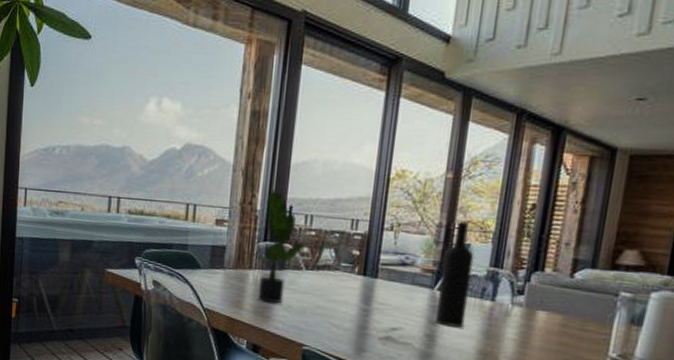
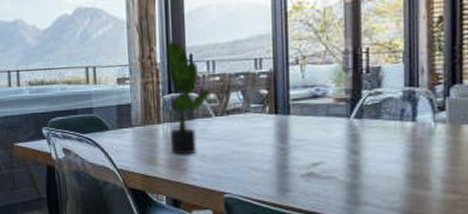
wine bottle: present [434,221,474,328] -> none [355,44,388,154]

